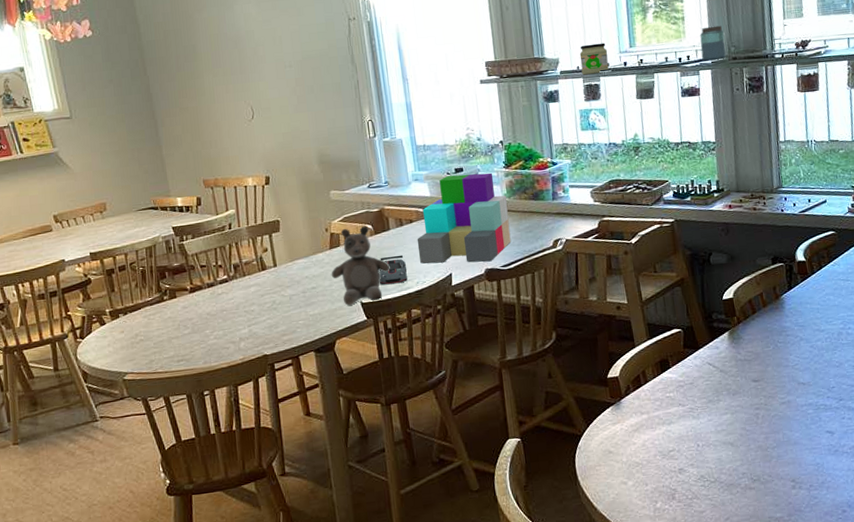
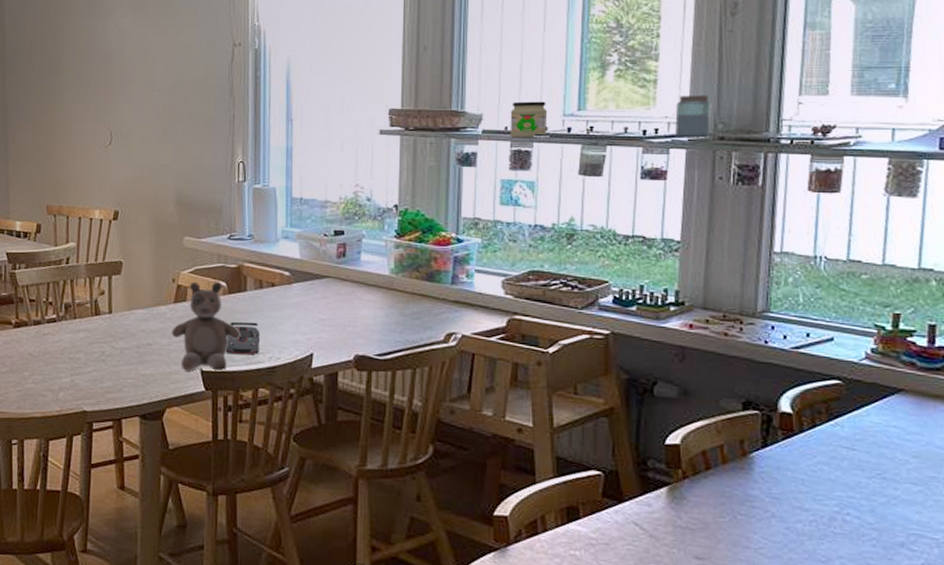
toy blocks: present [417,172,511,264] -> none [276,238,393,347]

